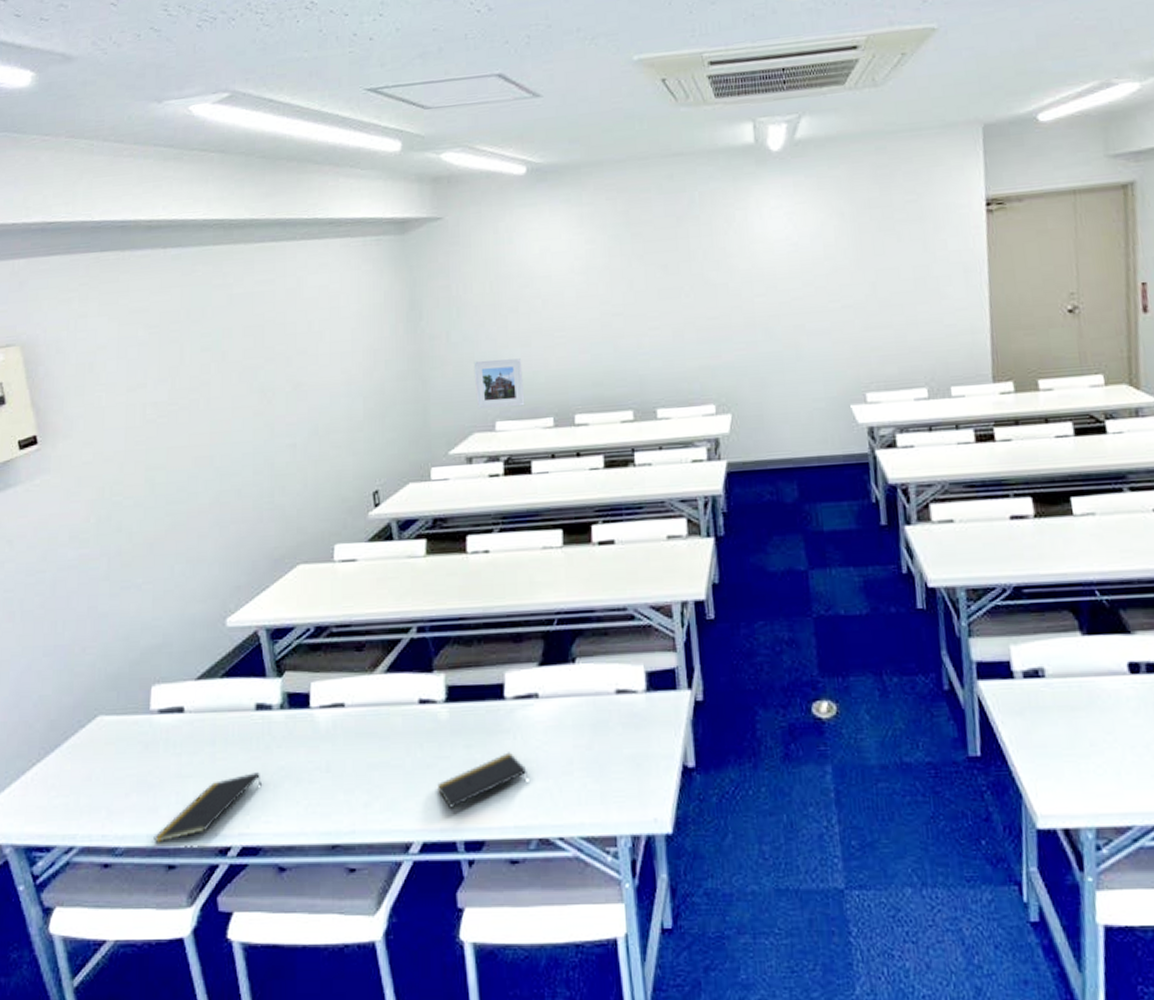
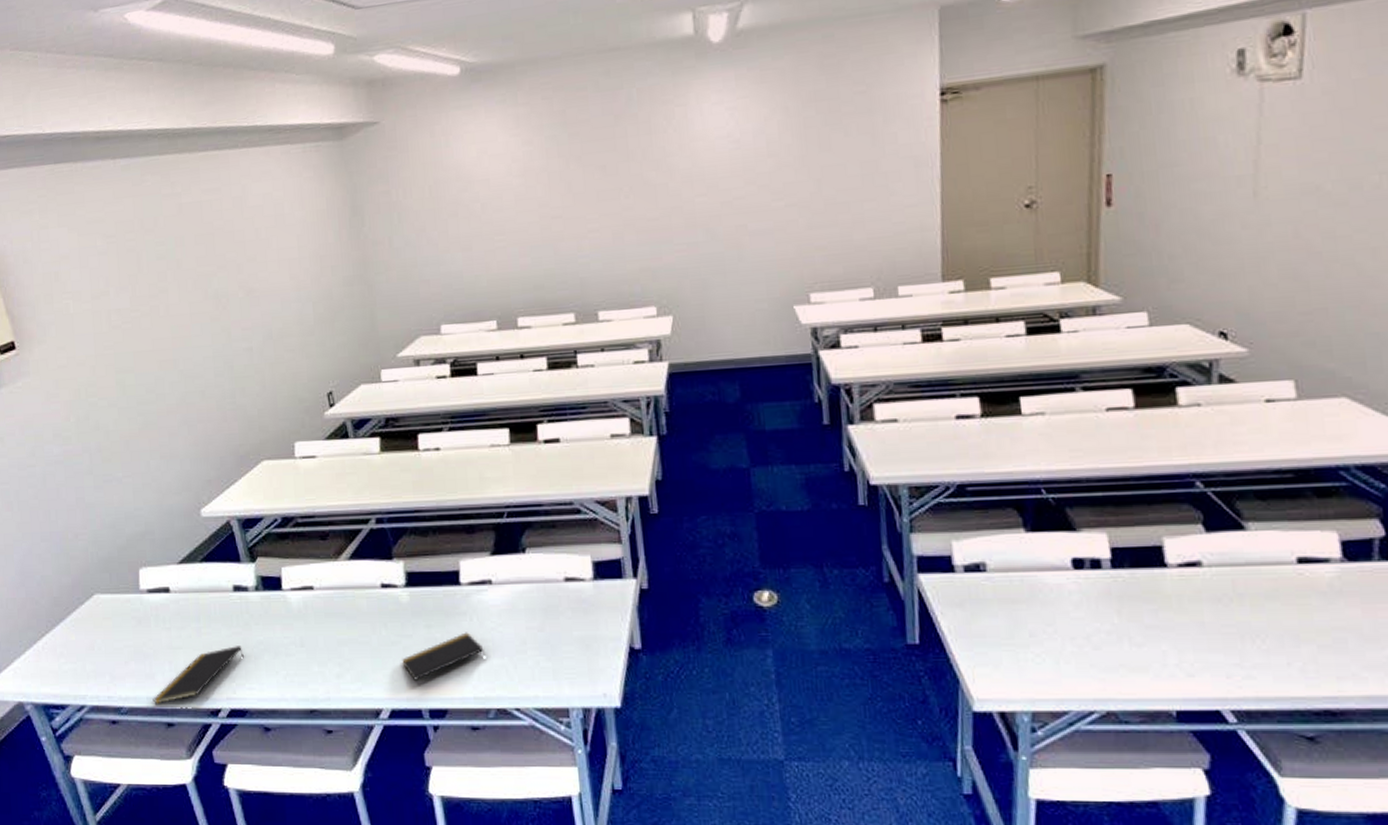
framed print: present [473,358,525,409] -> none [416,263,469,313]

